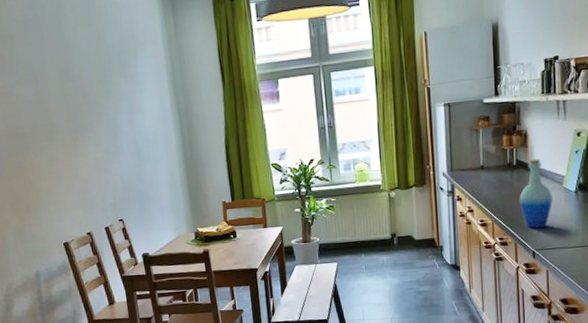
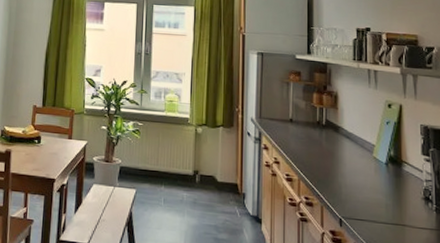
bottle: present [519,158,552,229] -> none [327,122,362,195]

